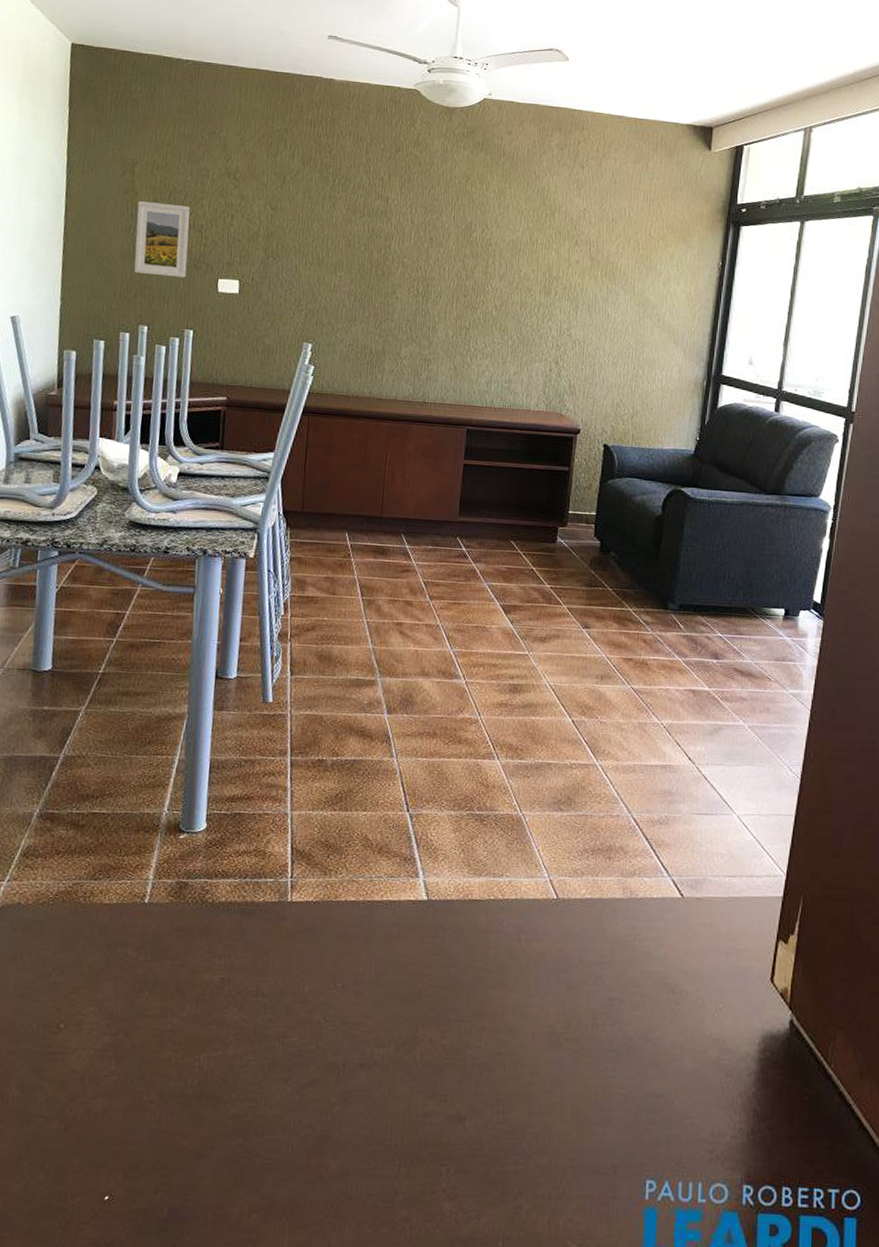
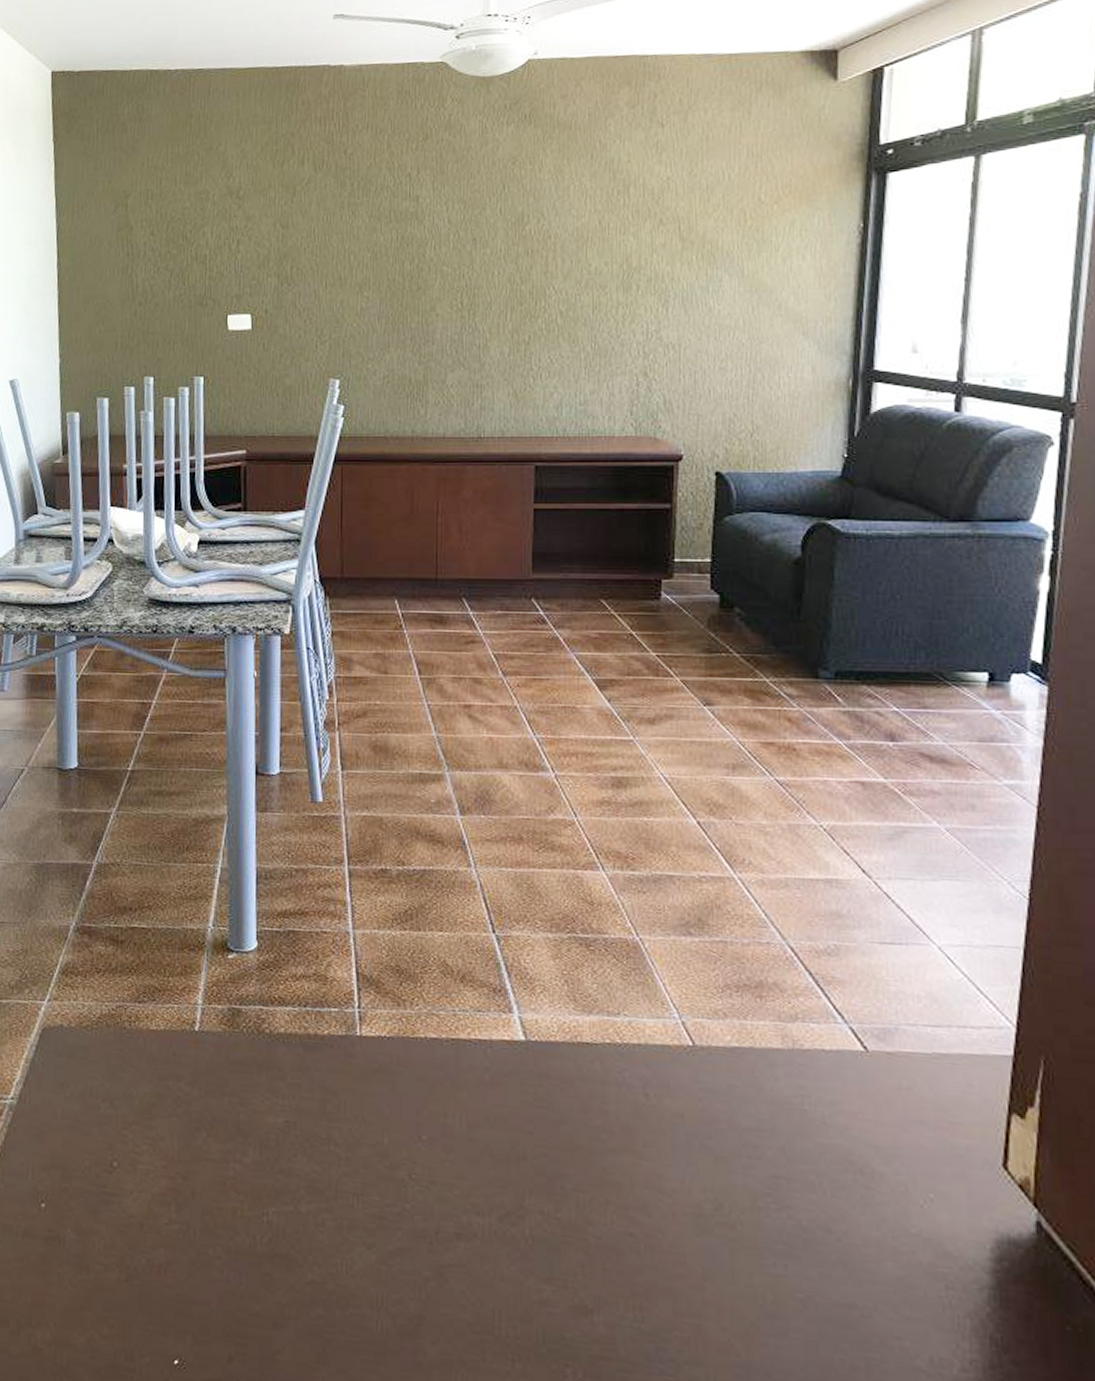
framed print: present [134,201,190,278] -> none [133,235,192,319]

